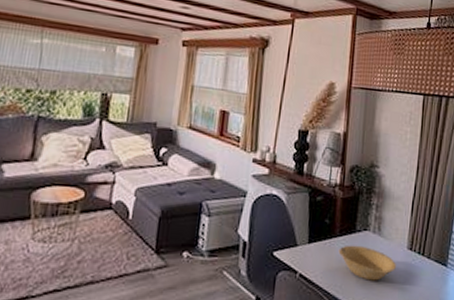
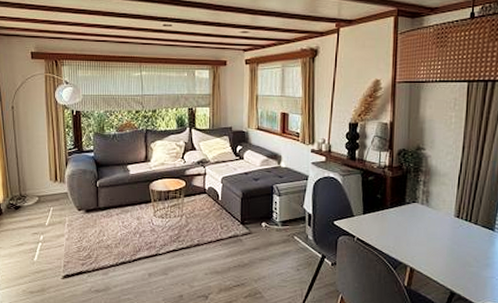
bowl: present [338,245,396,281] -> none [390,214,444,243]

